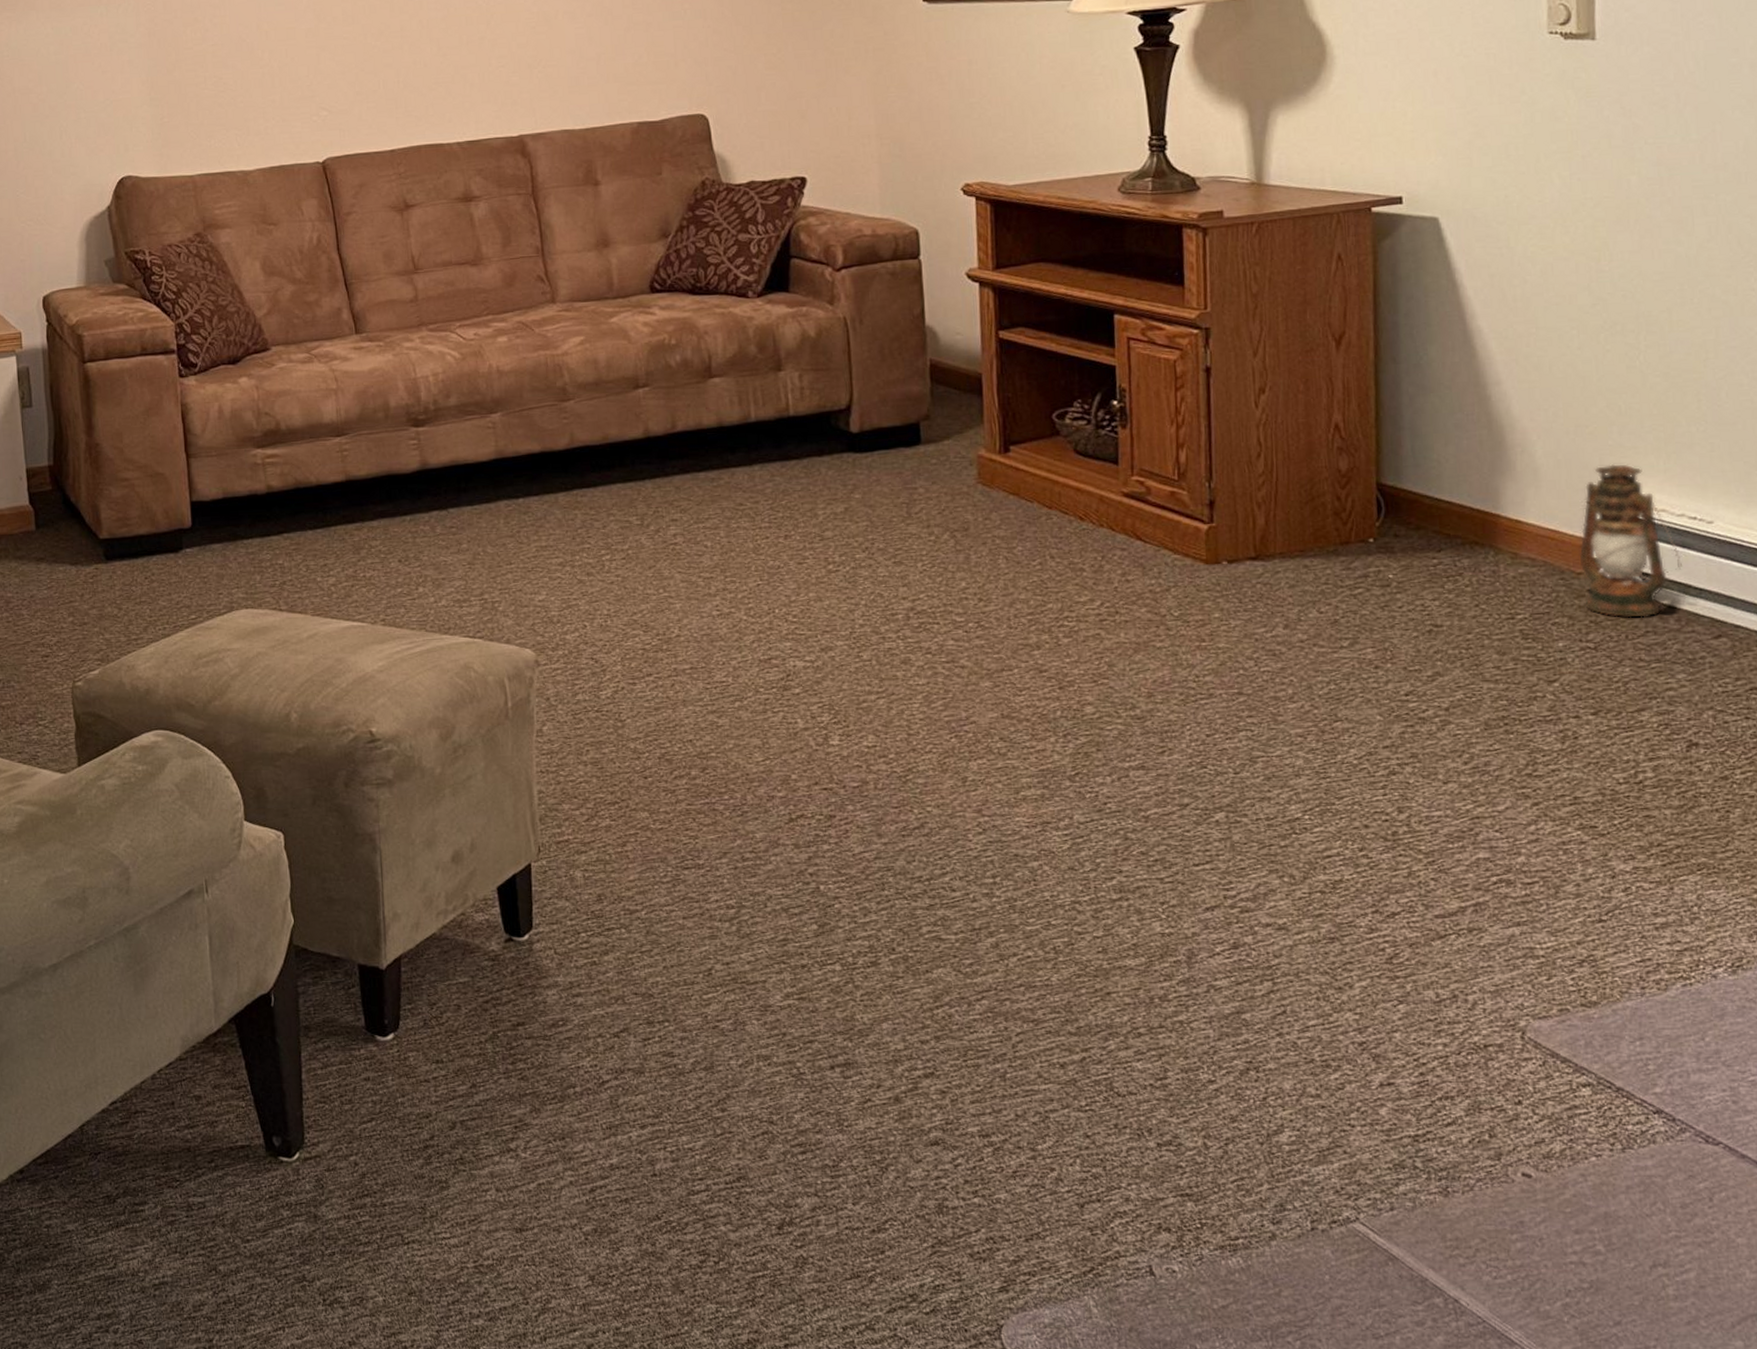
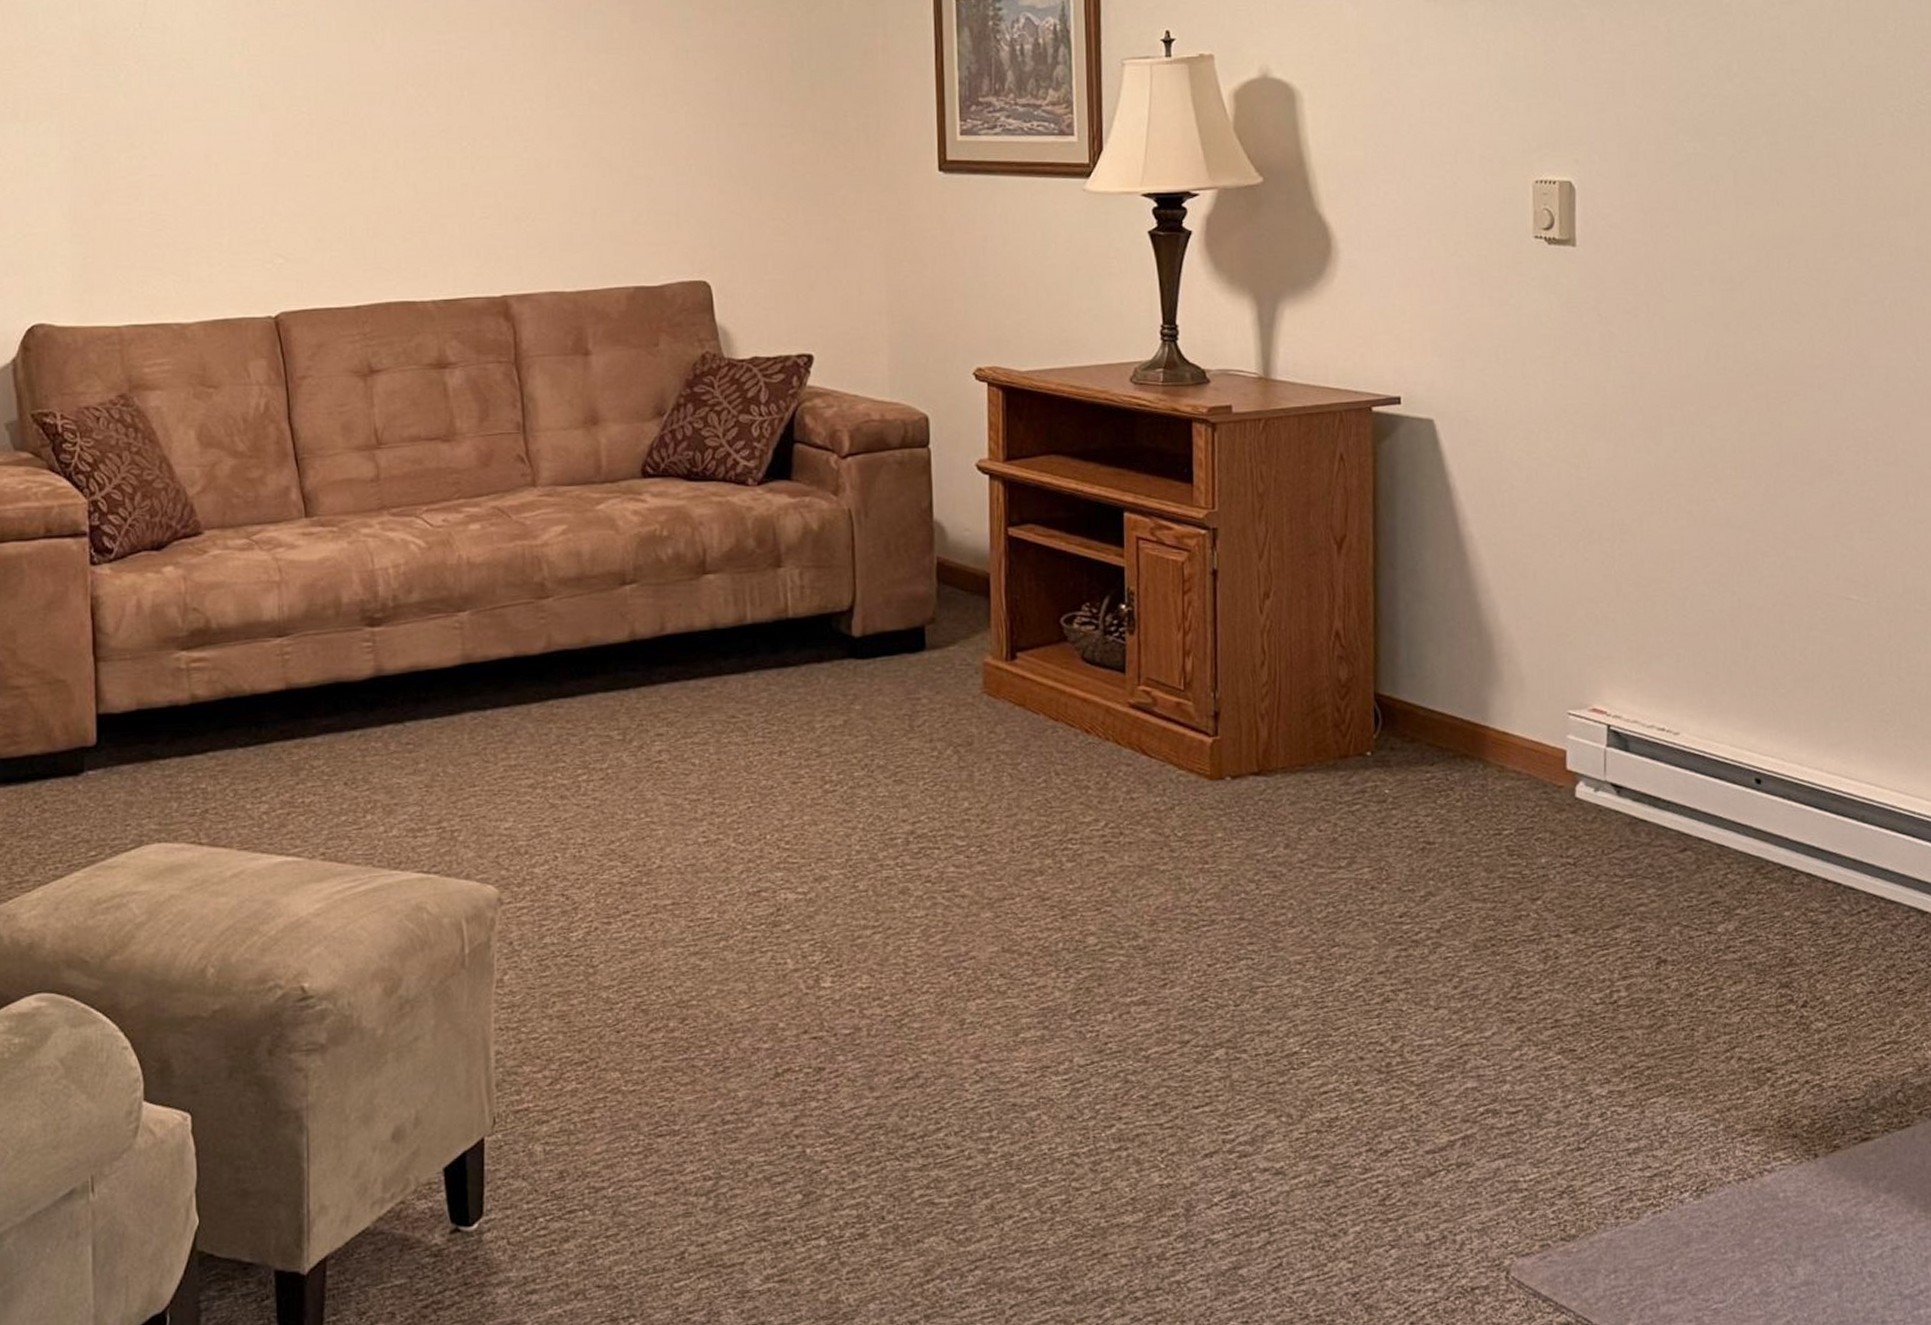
lantern: present [1579,463,1682,618] -> none [1560,673,1652,832]

